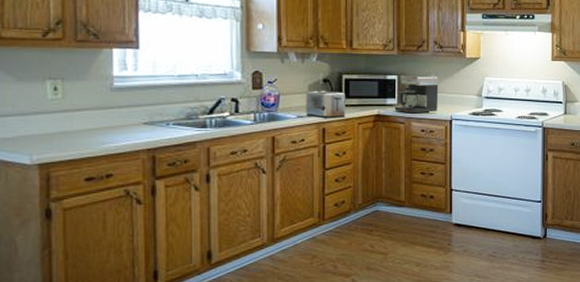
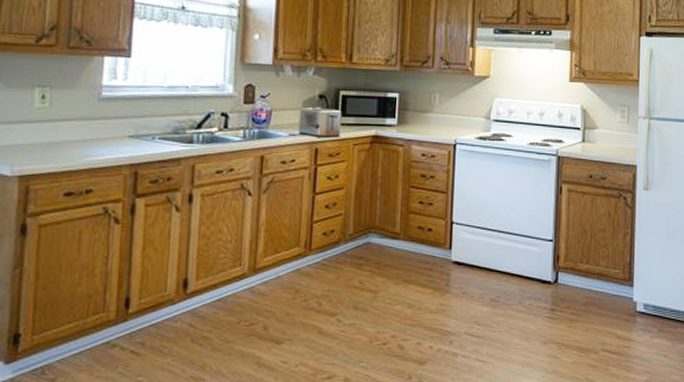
coffee maker: present [394,75,439,114] -> none [393,92,444,136]

